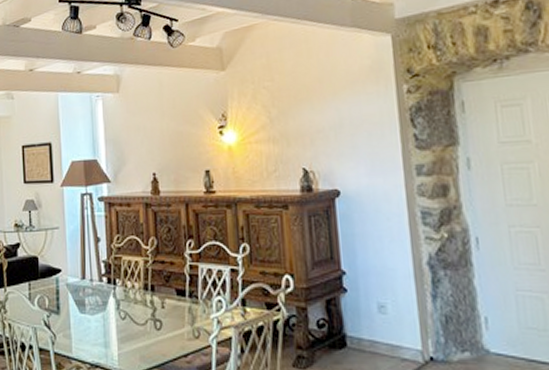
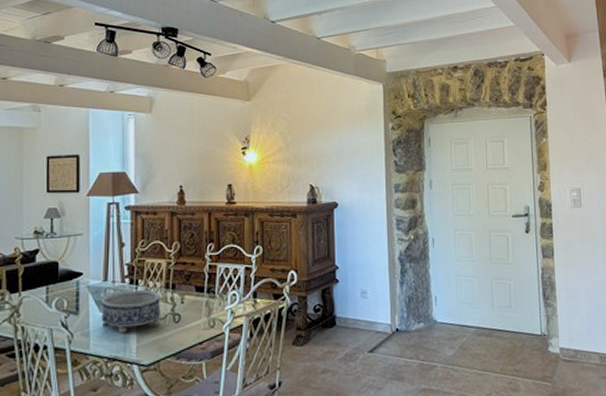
decorative bowl: none [81,290,142,338] -> present [101,289,161,334]

